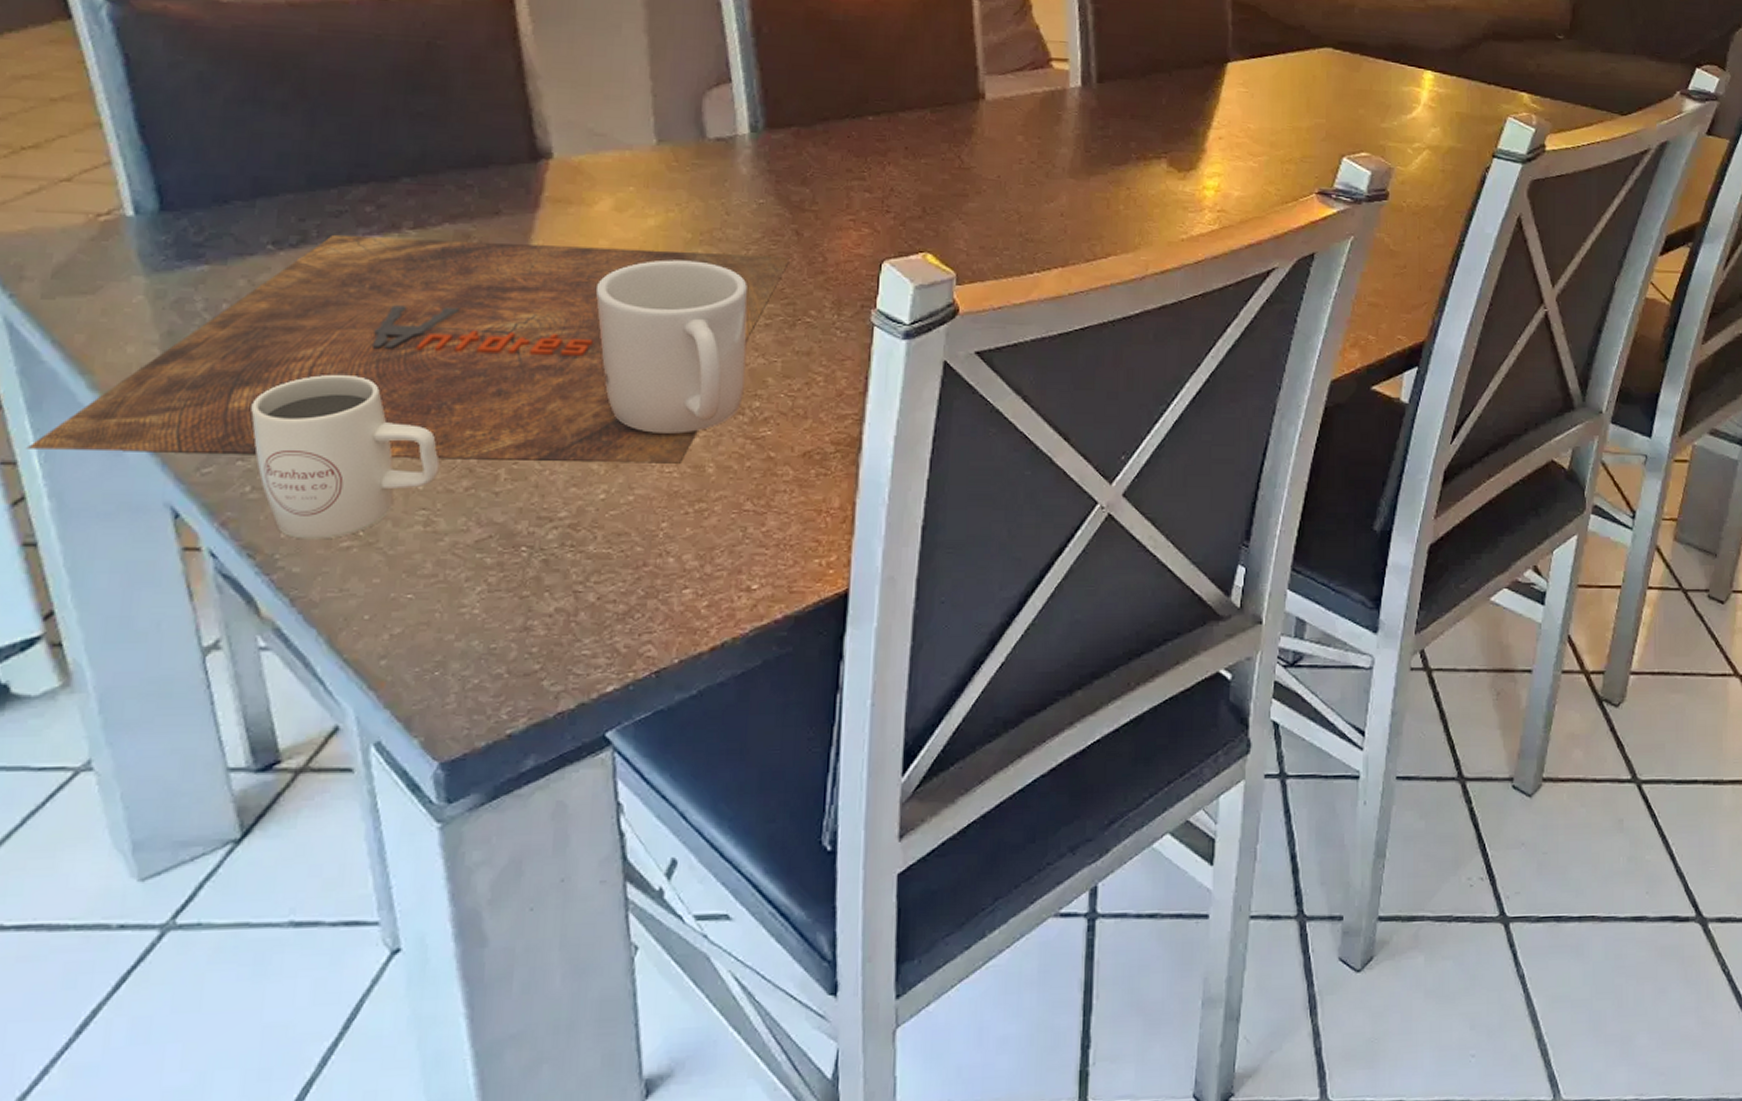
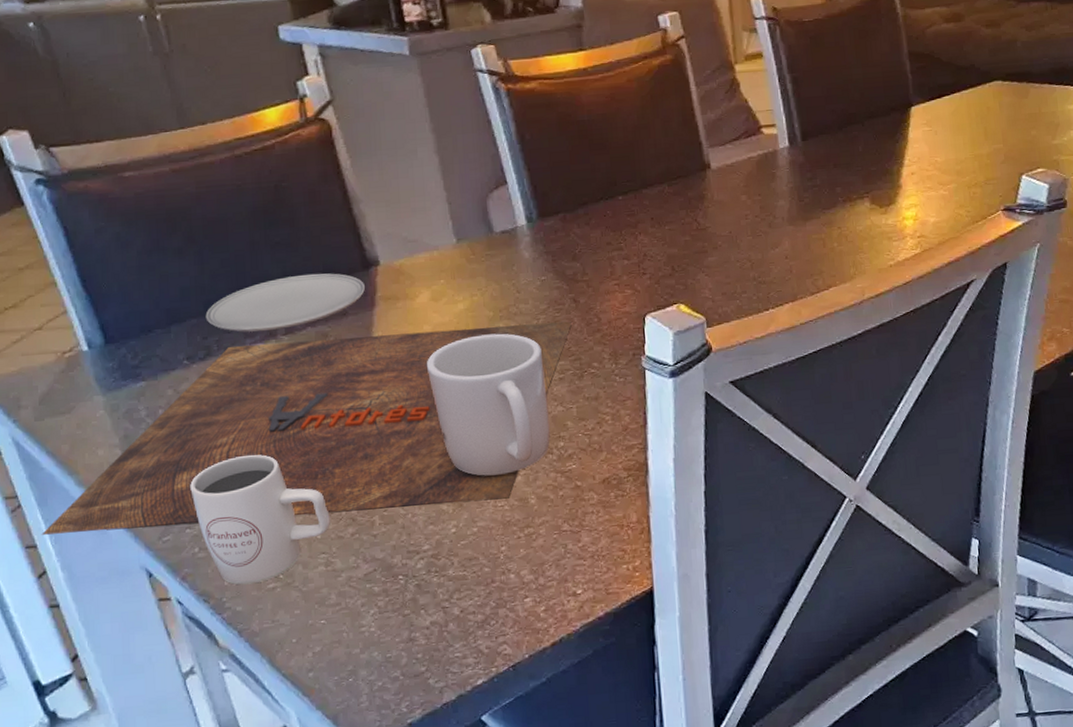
plate: none [306,156,529,221] -> present [205,273,365,332]

